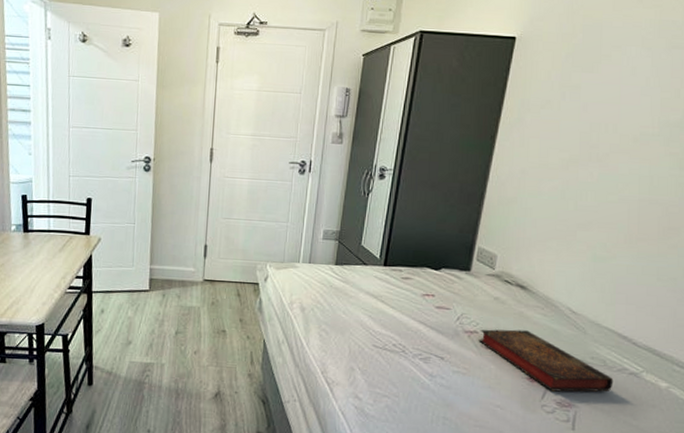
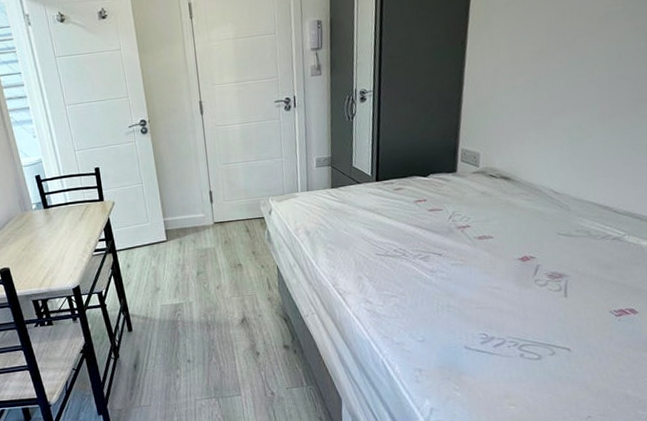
book: present [478,329,614,392] -> none [471,216,599,267]

